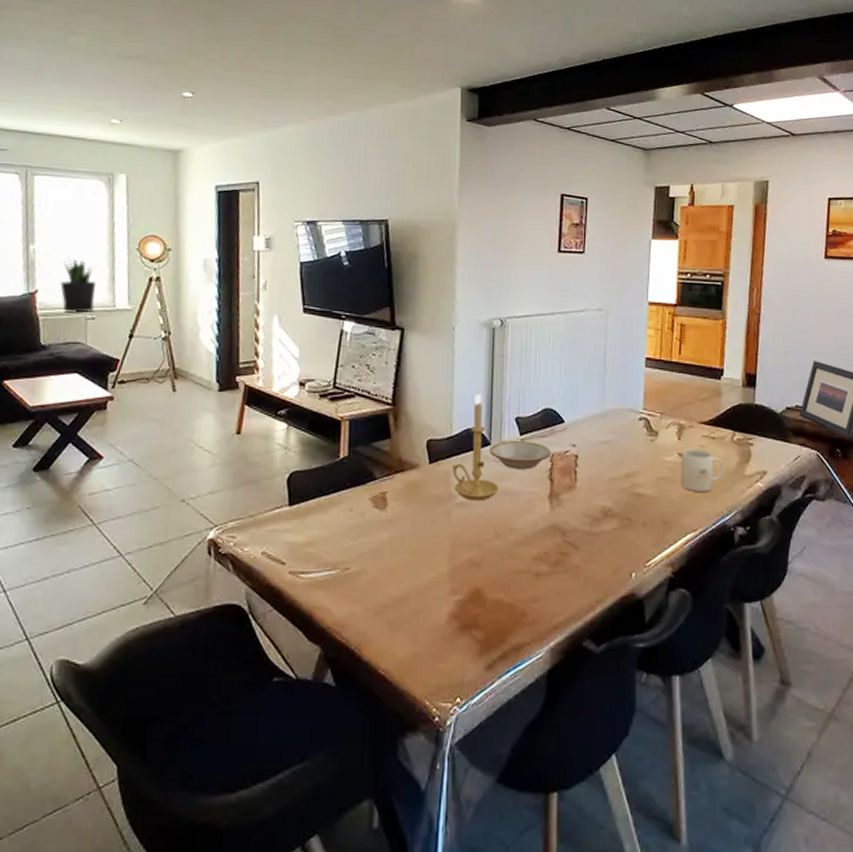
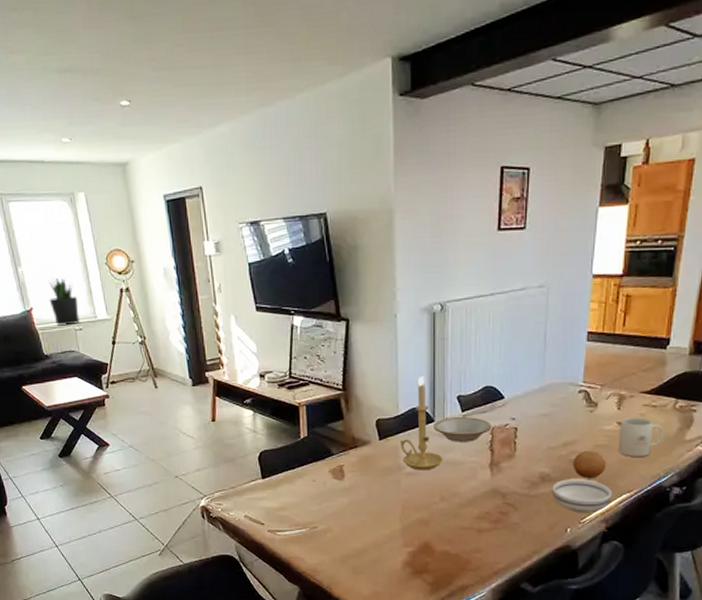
bowl: none [615,515,676,554] -> present [552,479,612,513]
fruit: none [635,483,669,515] -> present [572,450,606,479]

